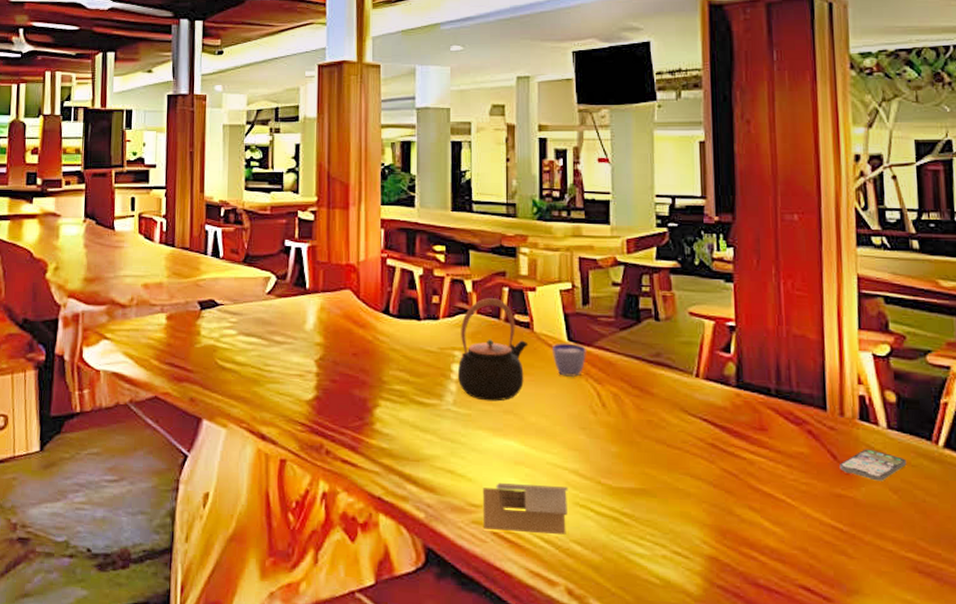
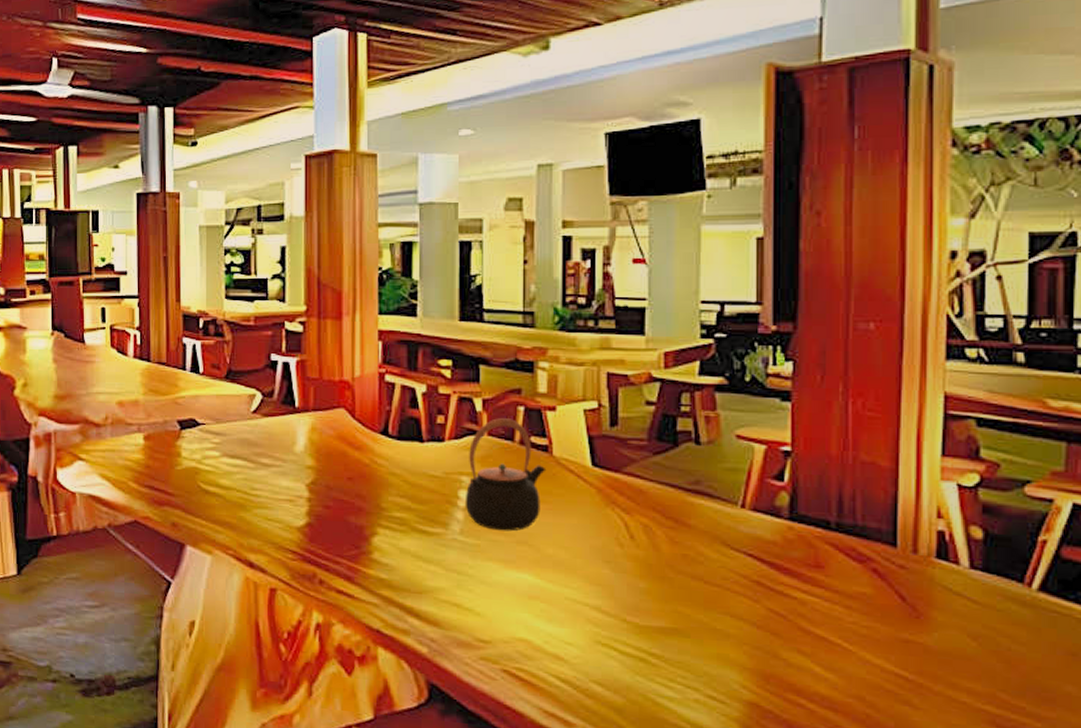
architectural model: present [482,483,568,535] -> none [492,618,589,674]
cup: present [553,343,586,378] -> none [574,468,613,507]
smartphone: present [840,449,907,481] -> none [909,590,991,627]

